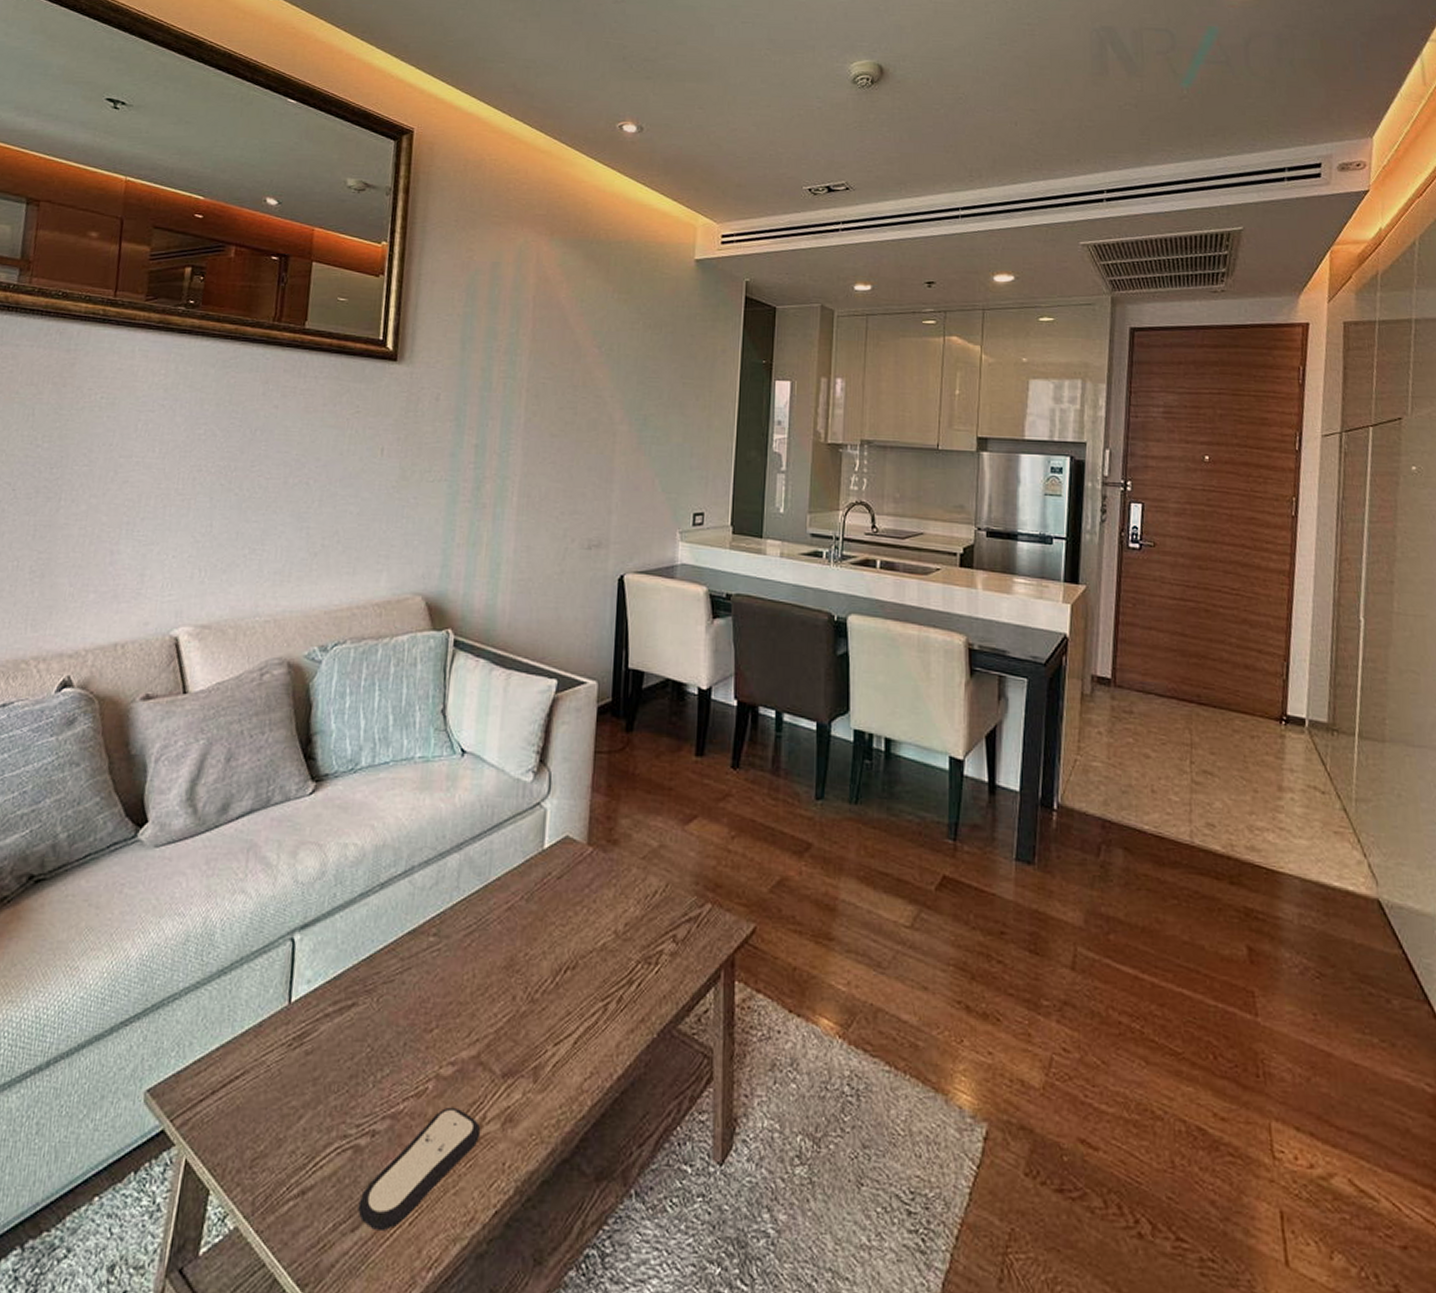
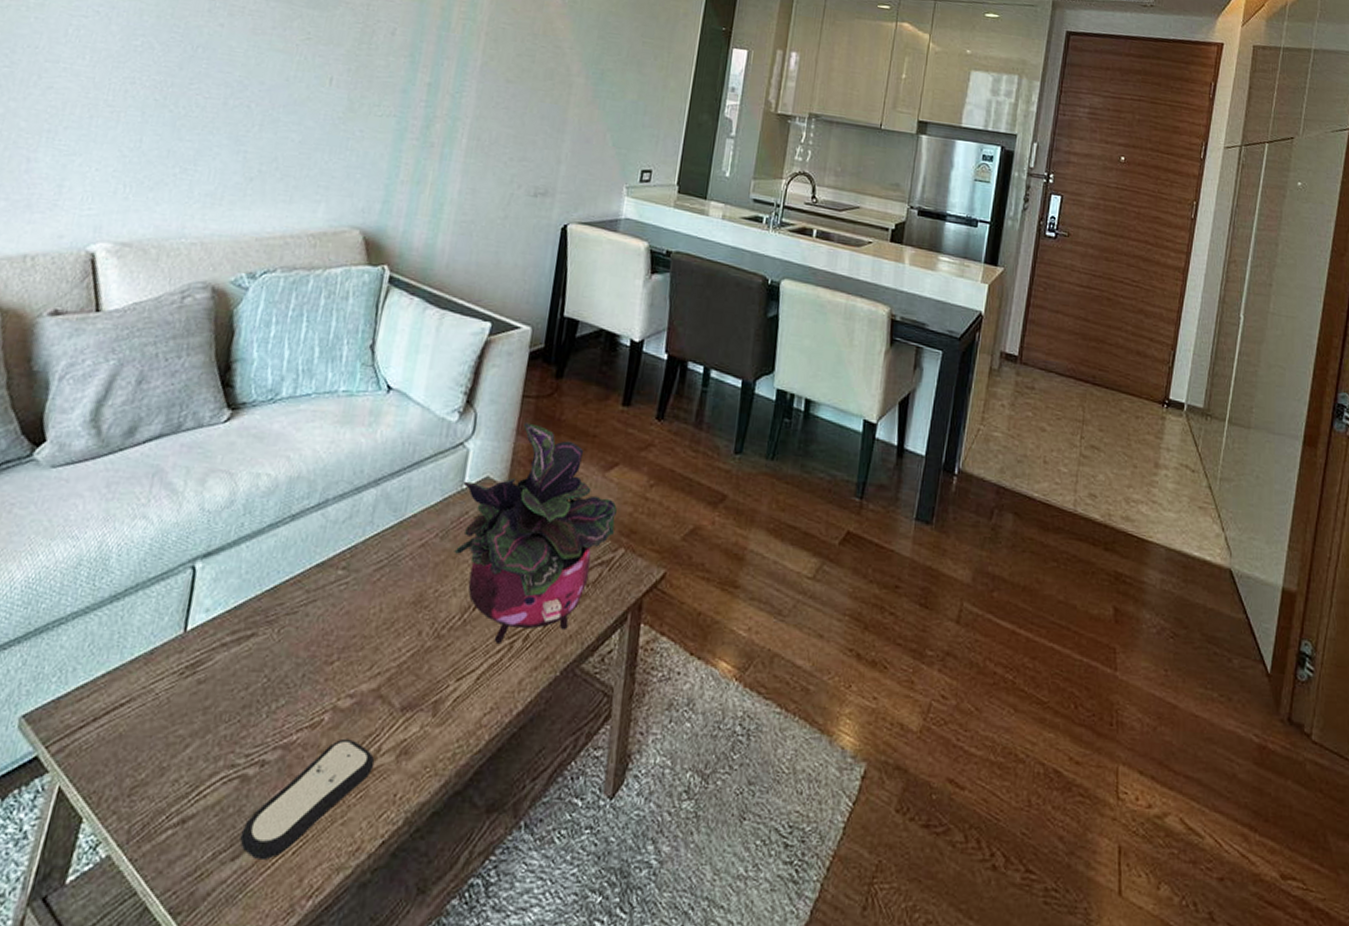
potted plant: none [540,779,700,1006] -> present [454,422,617,643]

